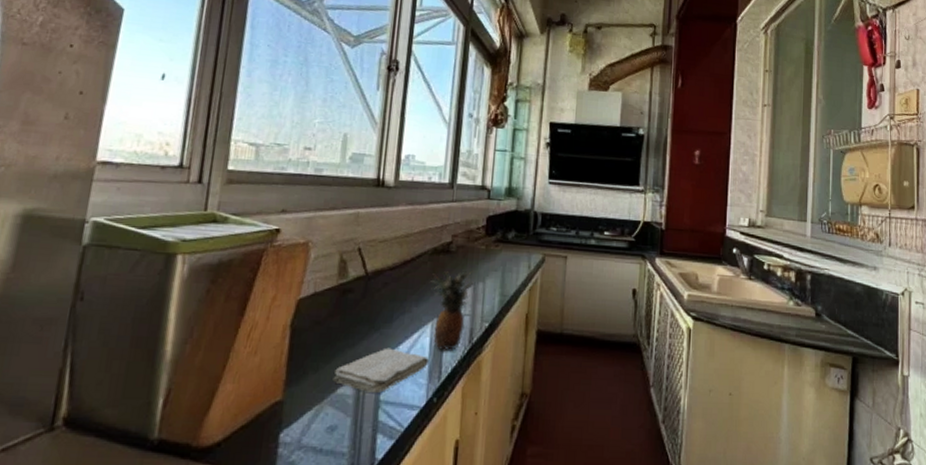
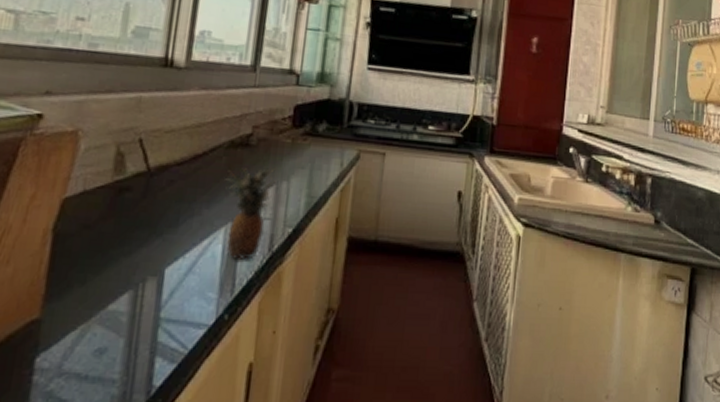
washcloth: present [333,347,429,394] -> none [103,256,220,310]

